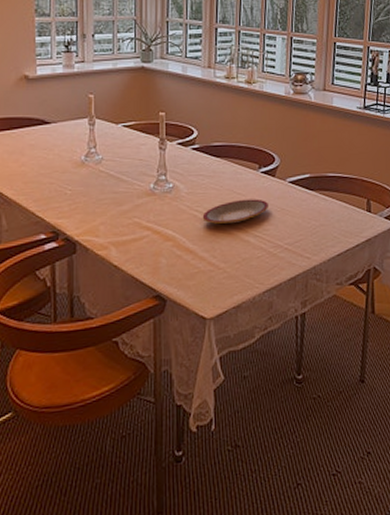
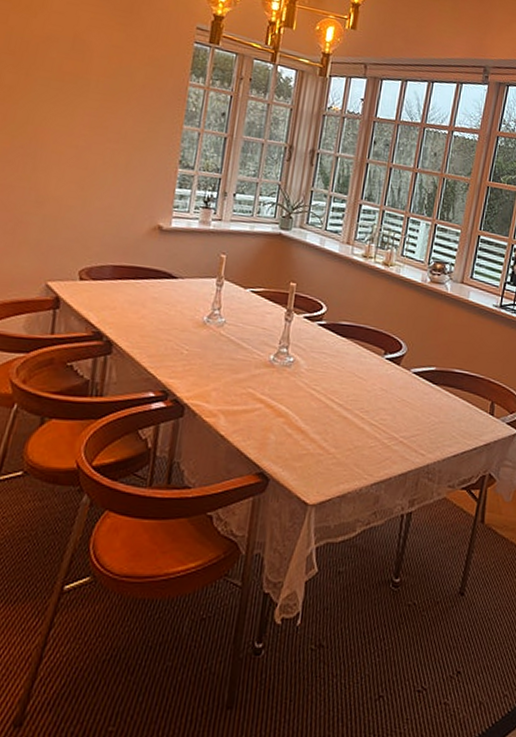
plate: present [202,199,268,225] -> none [318,384,389,408]

